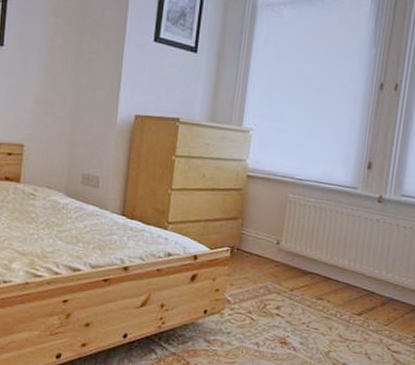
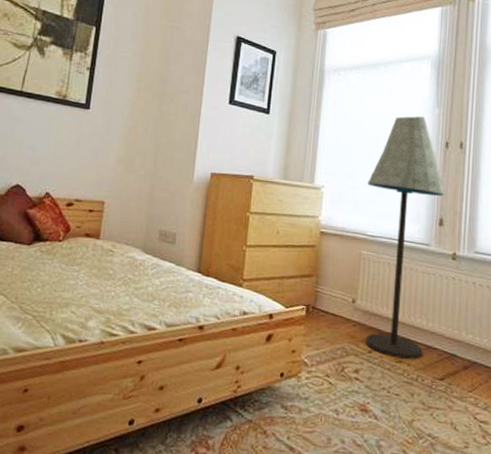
floor lamp: none [288,56,376,297] -> present [365,116,445,359]

